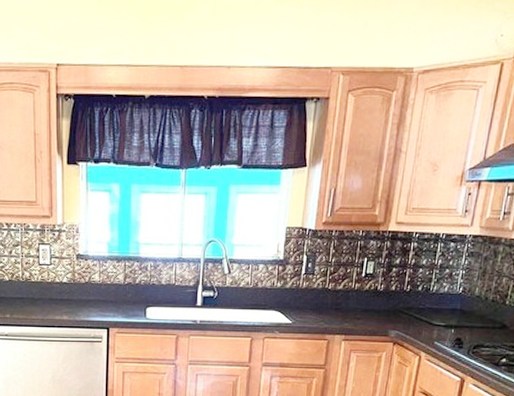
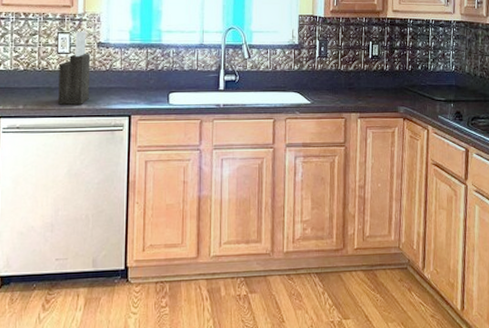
knife block: none [41,242,71,315] -> present [58,31,91,105]

